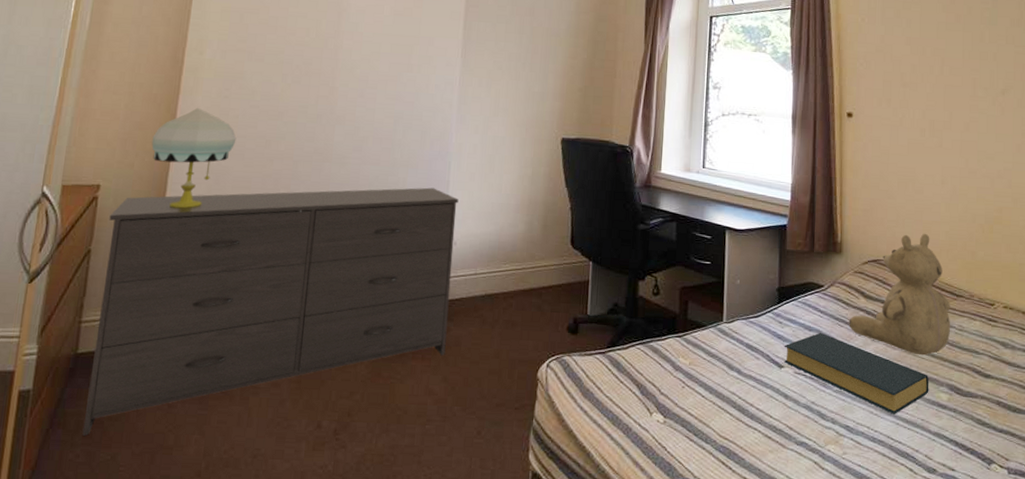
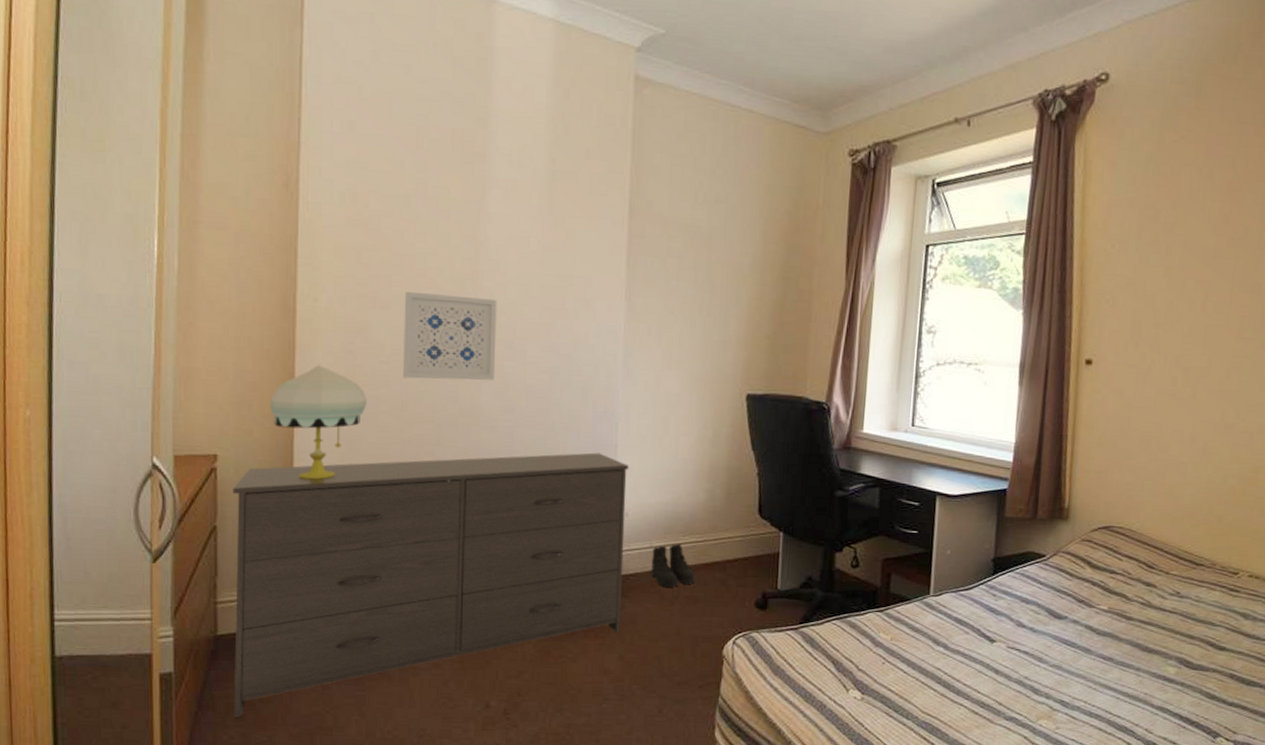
wall art: none [269,47,354,123] -> present [403,291,497,381]
boots: none [475,270,514,312] -> present [651,543,695,587]
hardback book: present [784,332,929,414] -> none [996,605,1157,689]
teddy bear: present [849,233,951,356] -> none [1071,496,1189,628]

